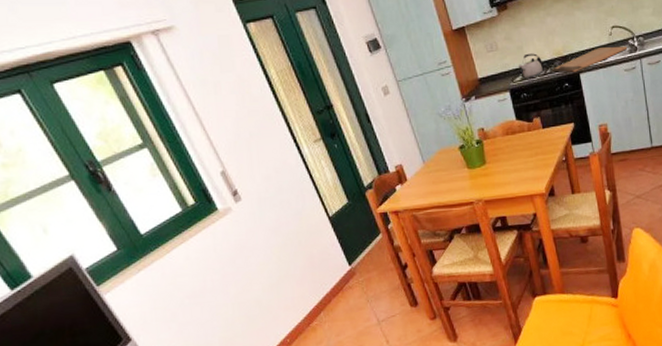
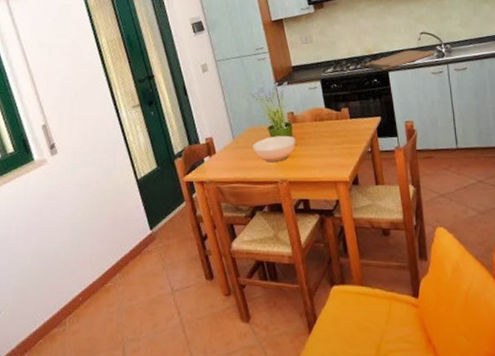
bowl: none [444,153,488,184] -> present [253,135,295,163]
kettle: present [519,53,544,79] -> none [331,48,354,71]

